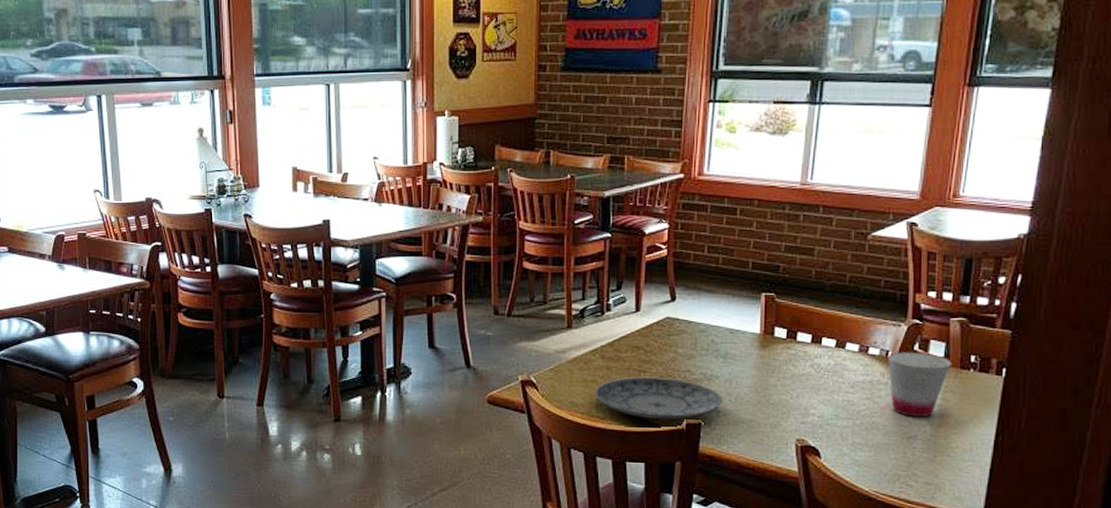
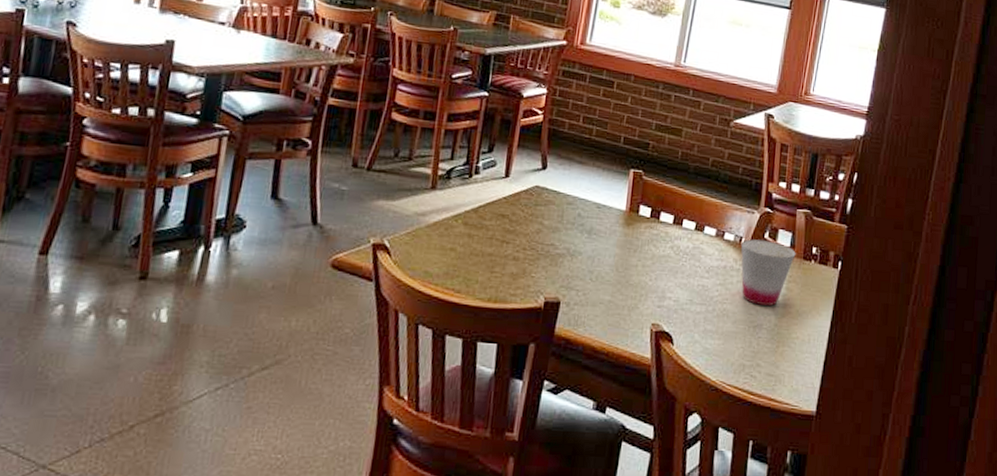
plate: present [594,376,722,419] -> none [451,247,583,297]

